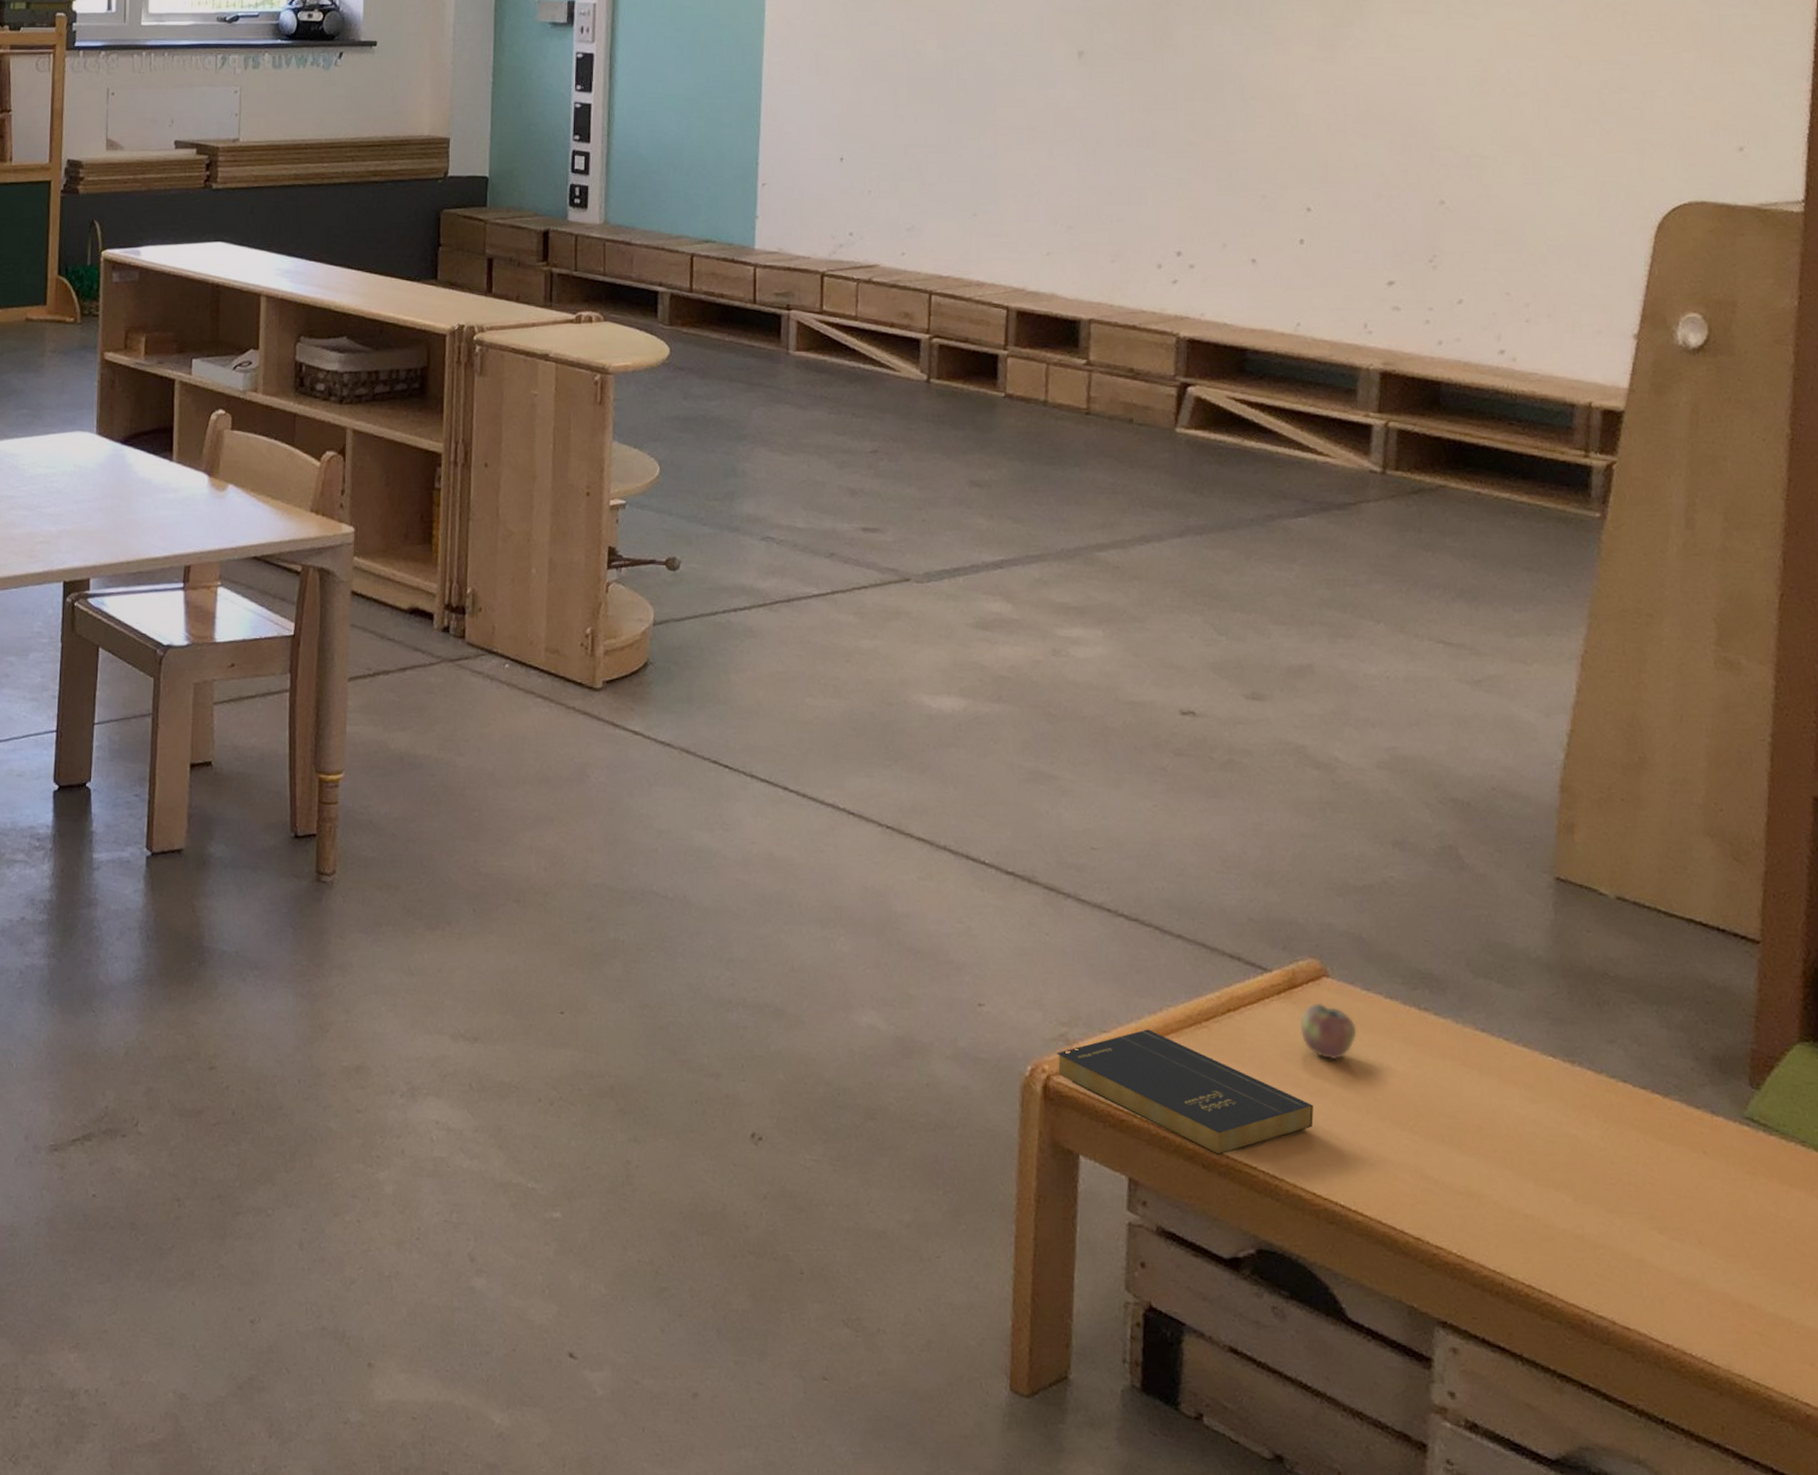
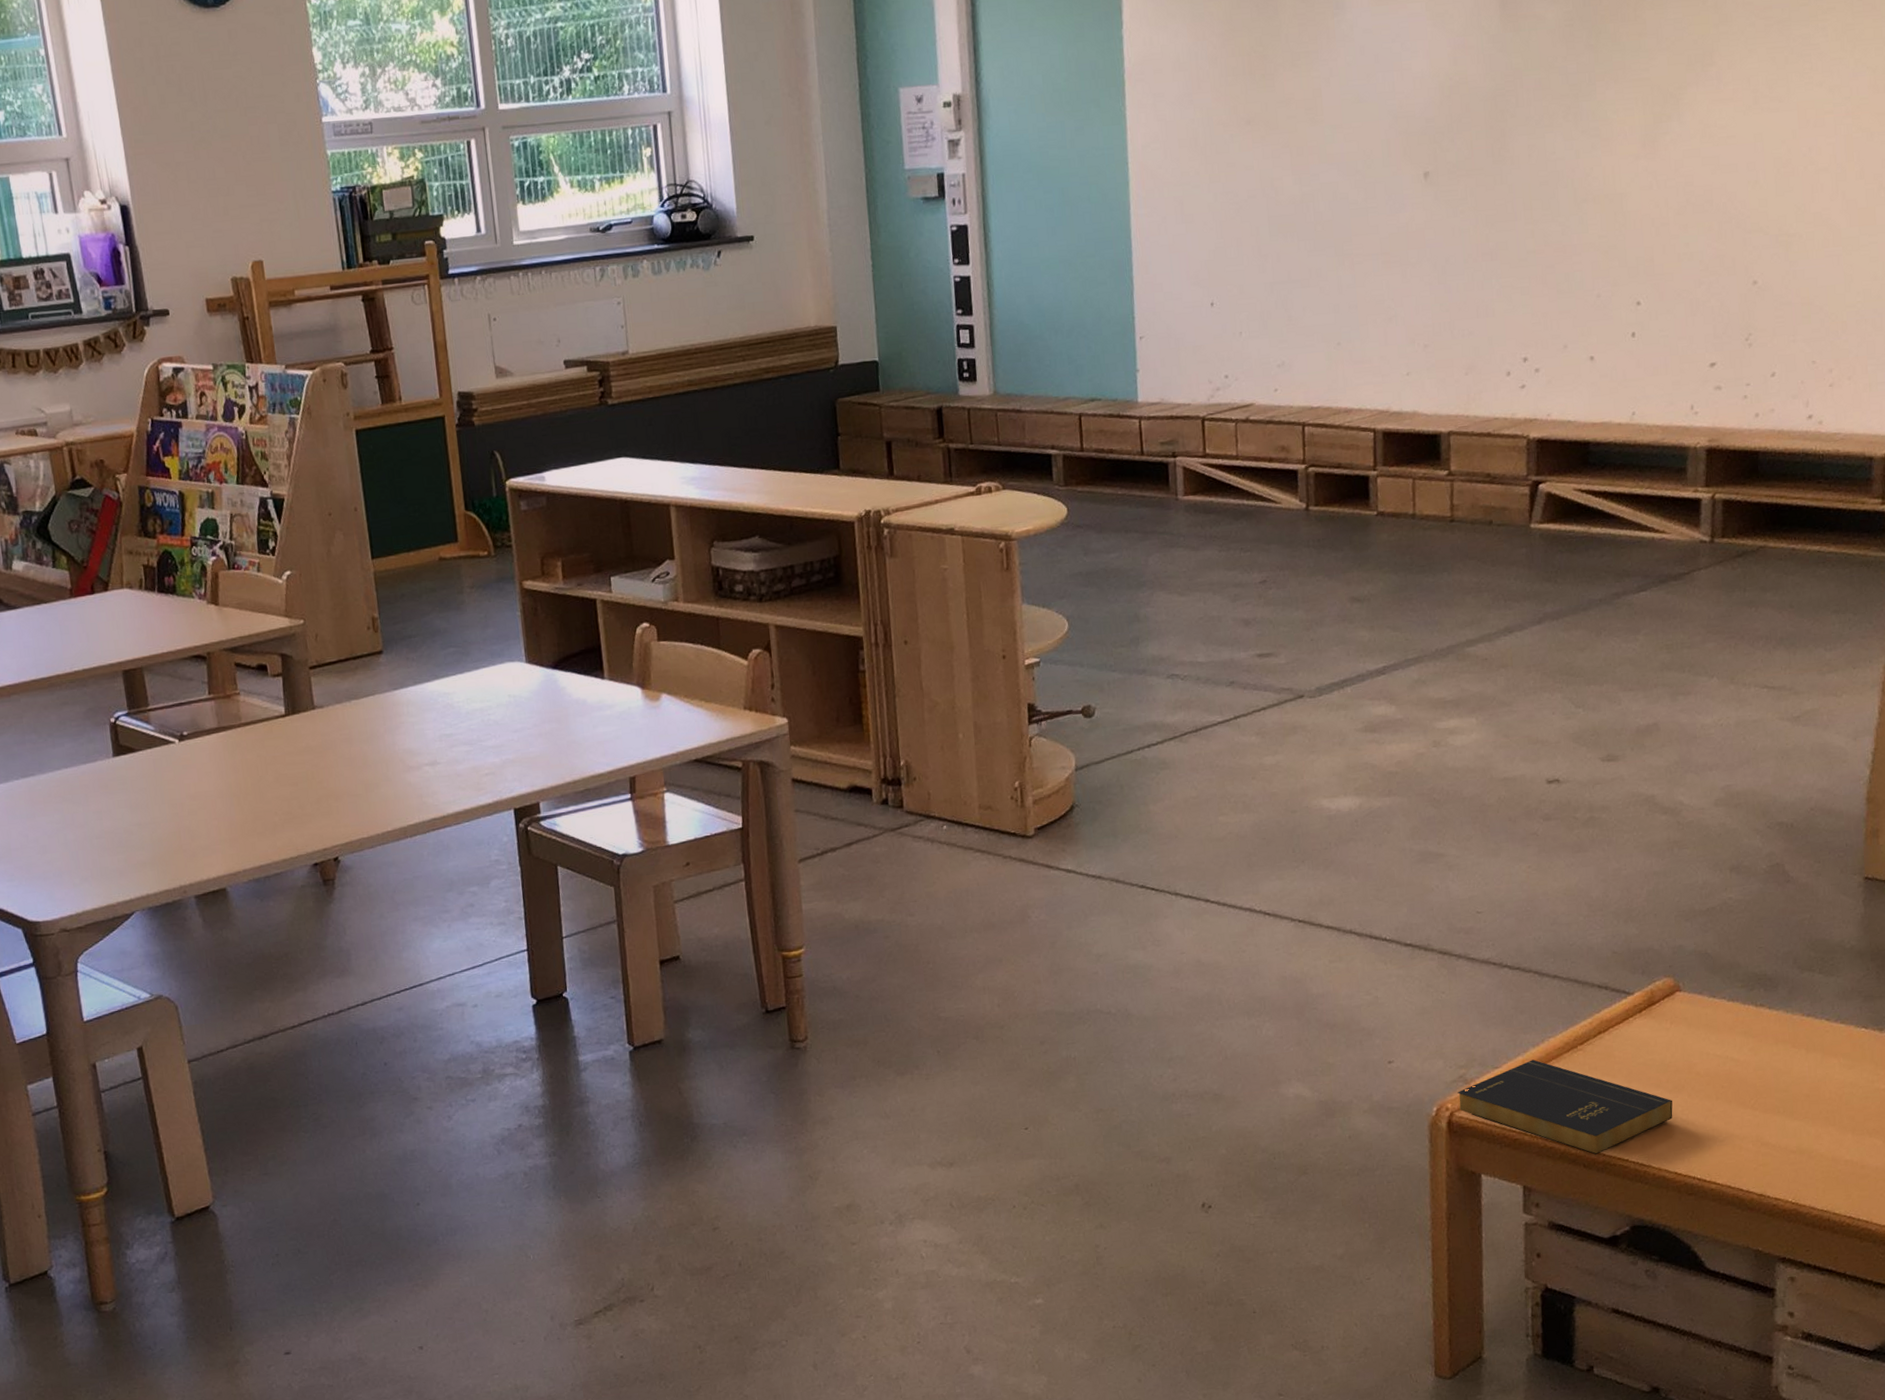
apple: present [1299,1003,1357,1061] -> none [1658,1014,1706,1061]

